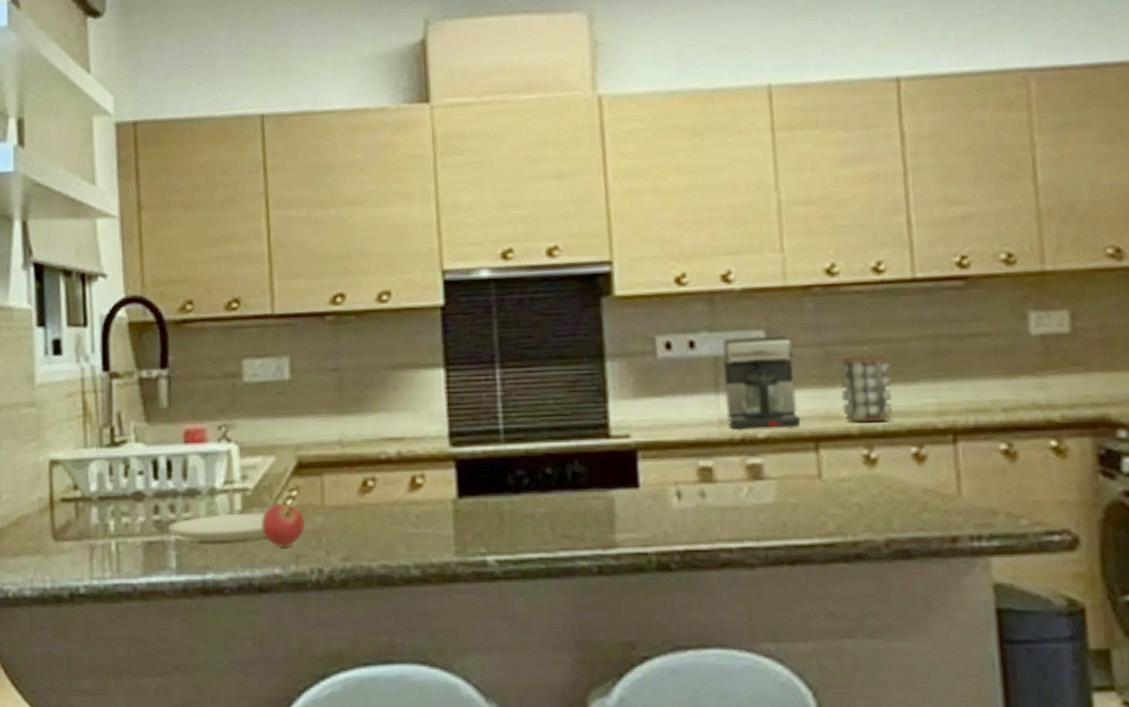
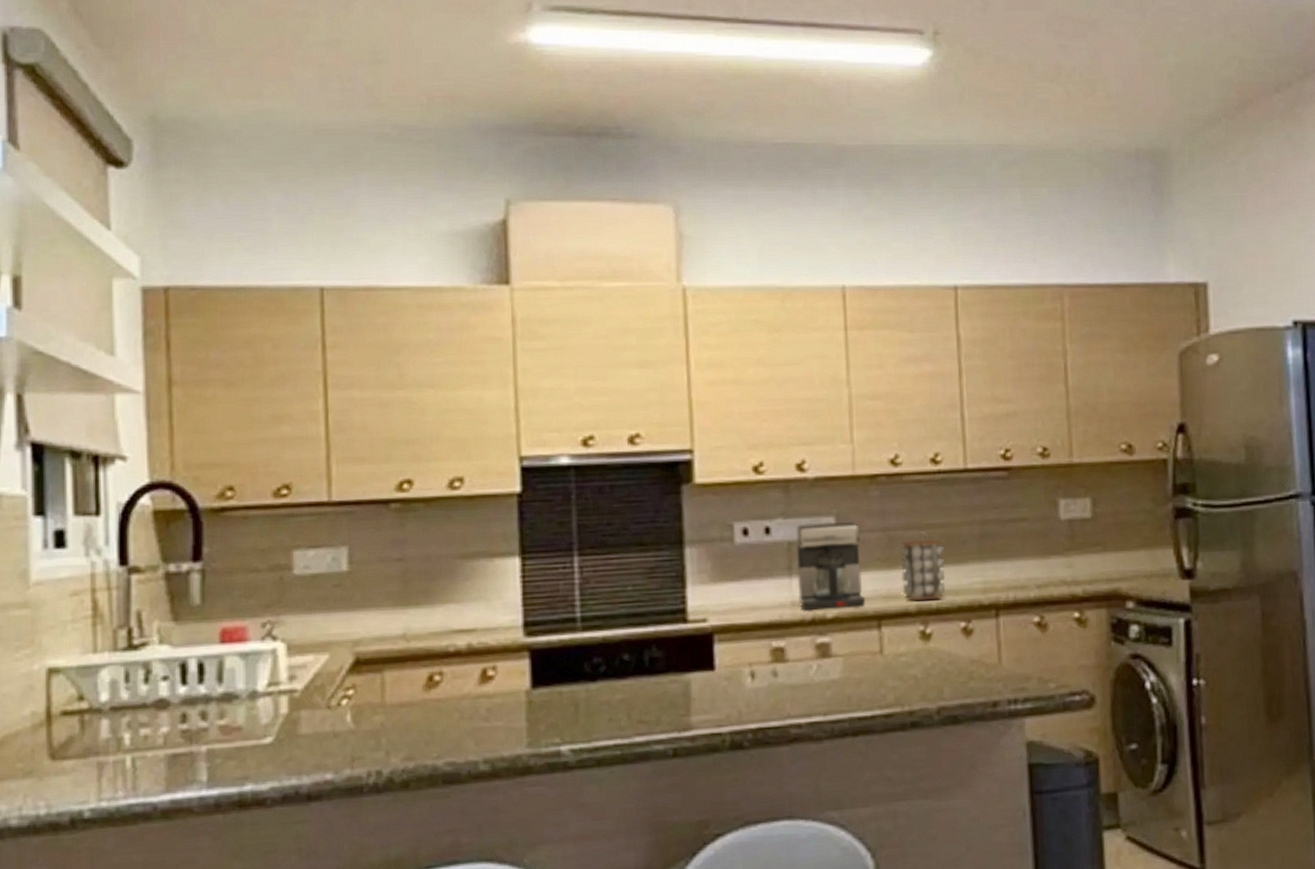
plate: present [168,513,266,542] -> none [199,715,316,751]
fruit: present [261,503,304,547] -> none [311,703,361,751]

